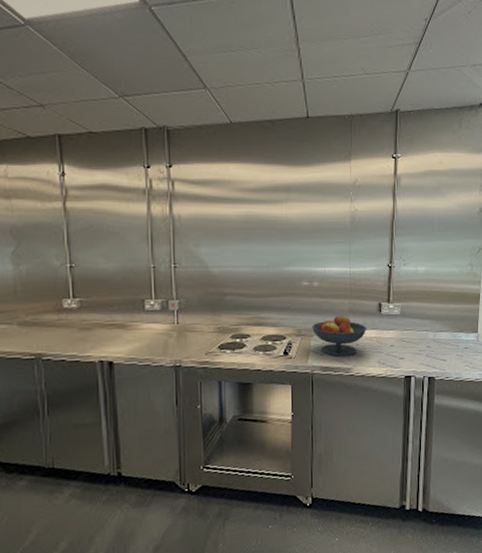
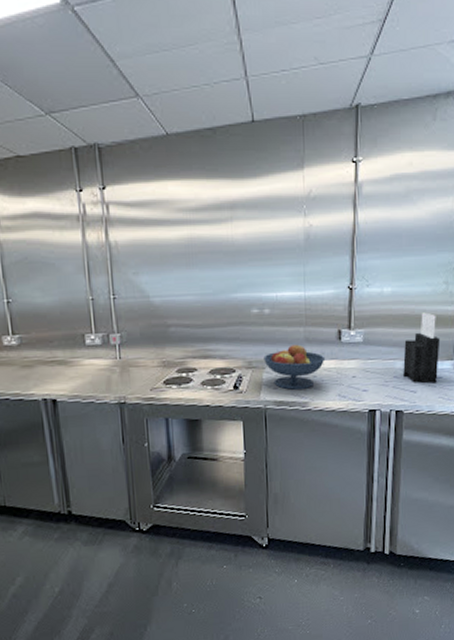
knife block: none [435,290,466,353] -> present [403,312,441,384]

